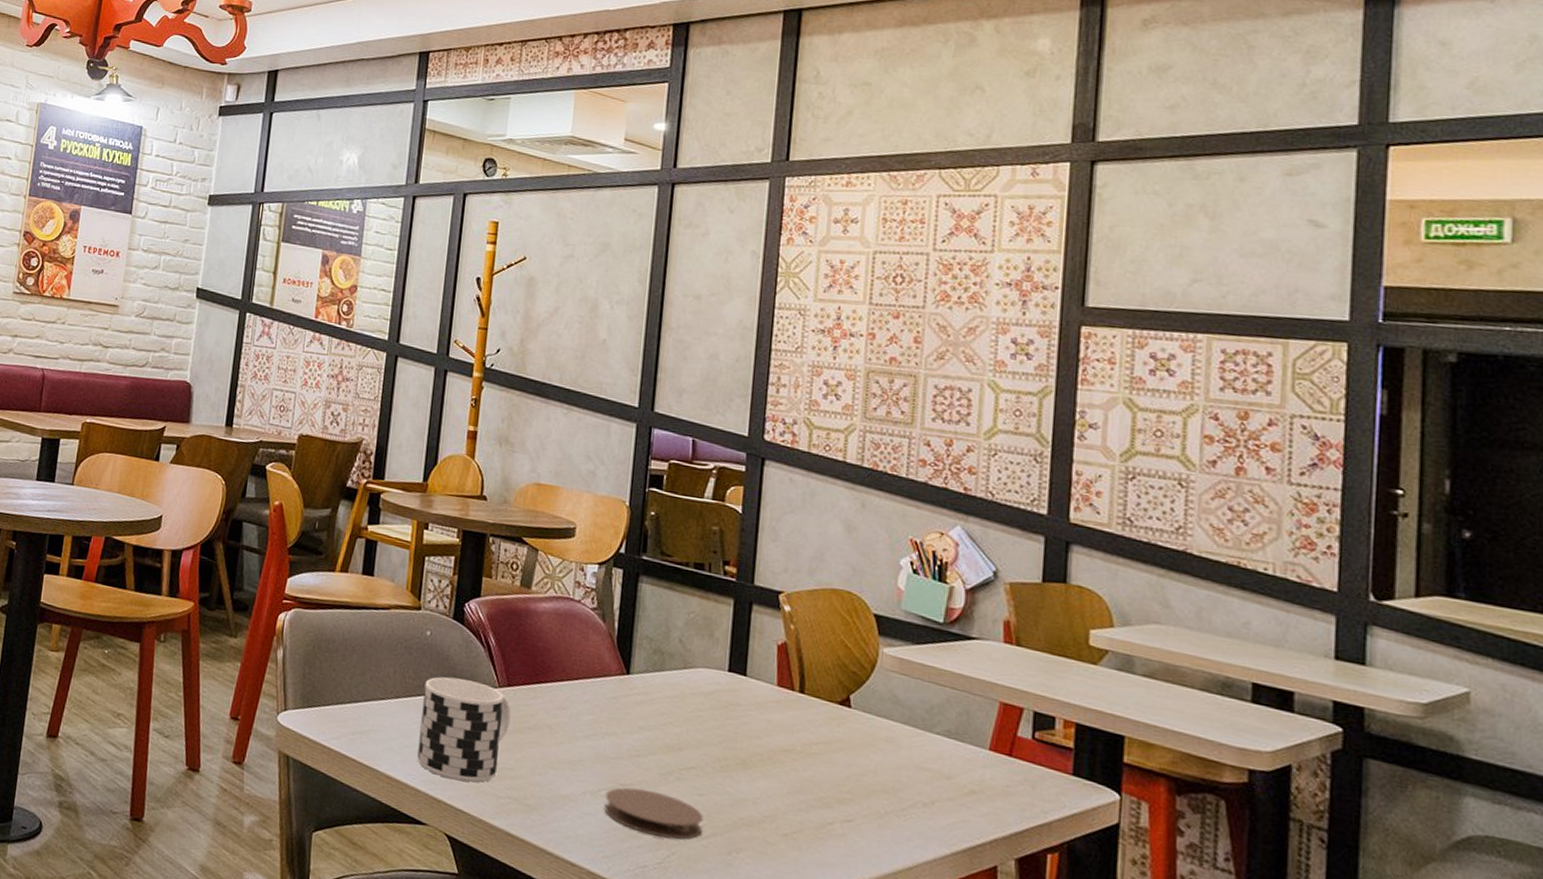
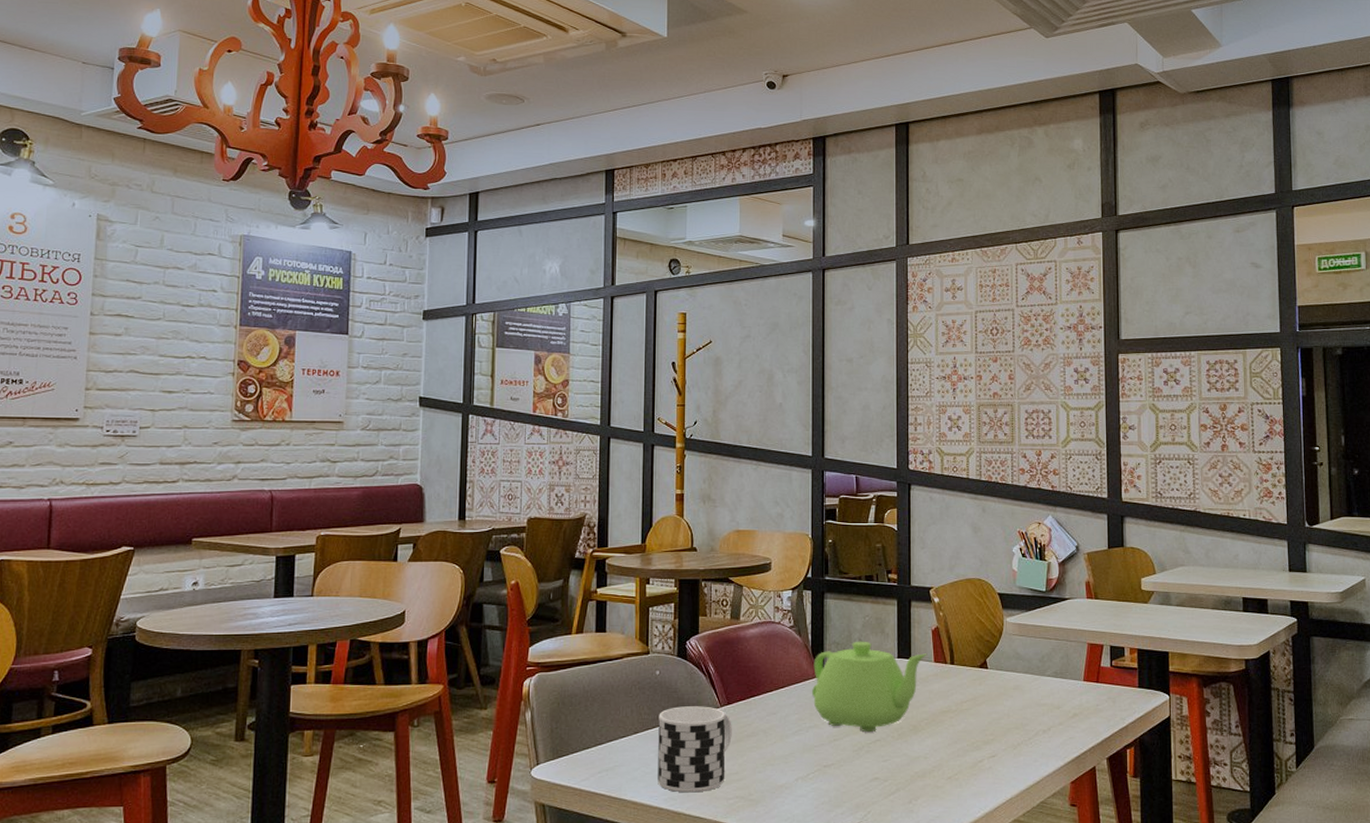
coaster: present [604,787,703,840] -> none [813,766,889,802]
teapot: none [613,640,769,757] -> present [812,641,927,733]

